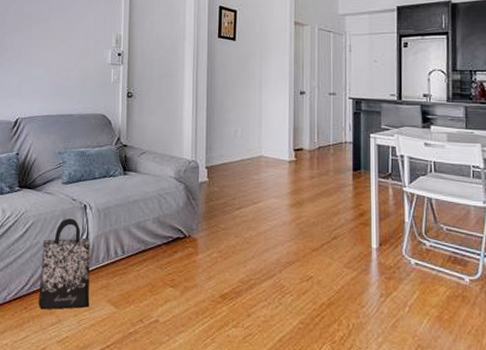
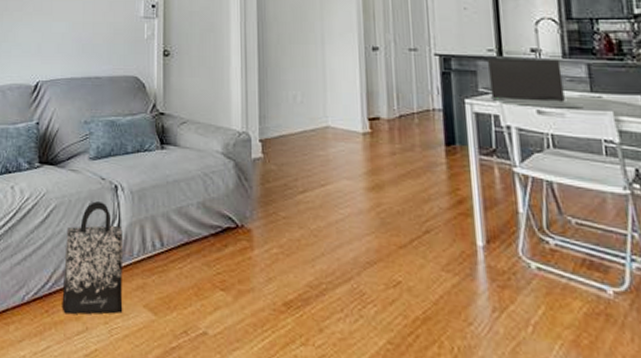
laptop: none [389,101,459,142] -> present [486,58,584,109]

